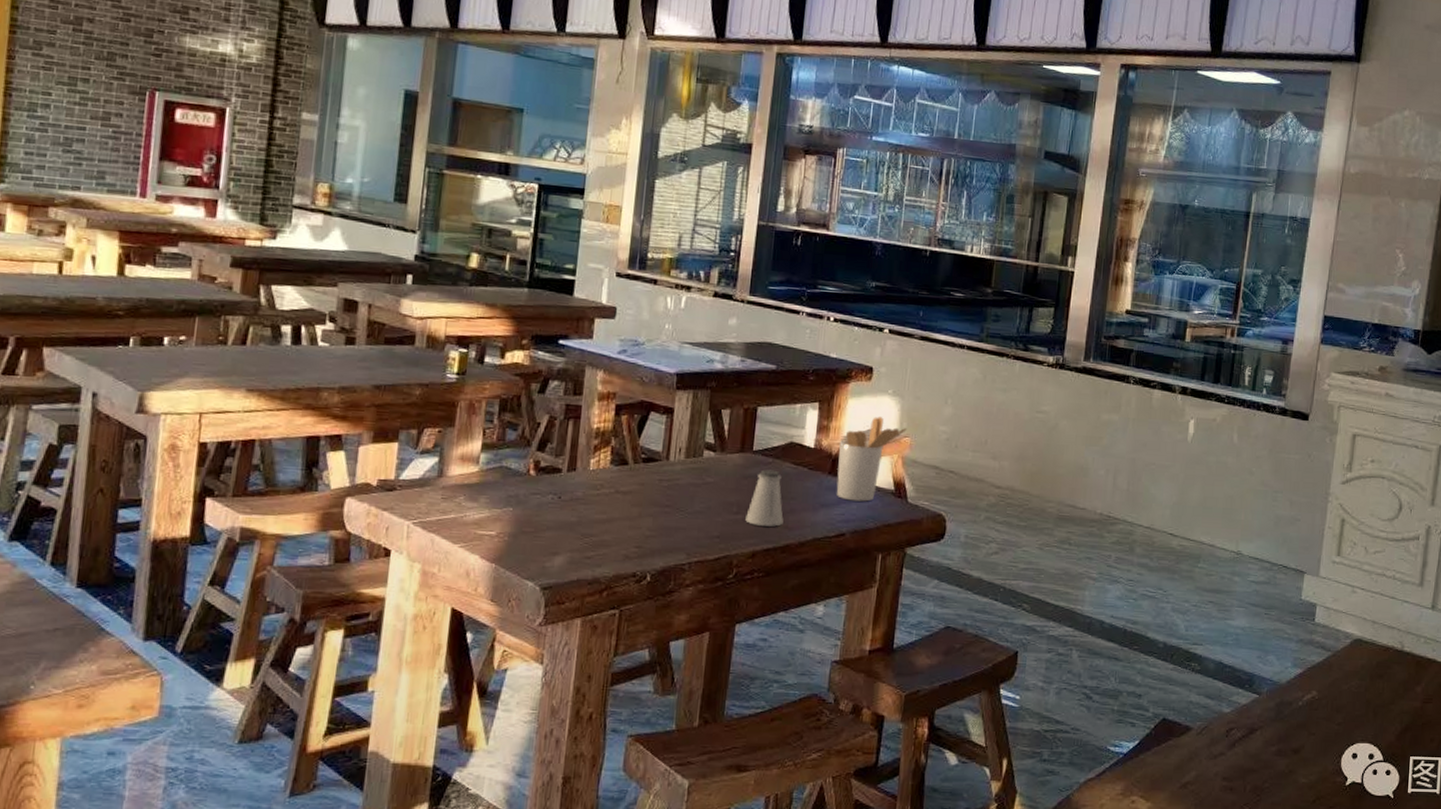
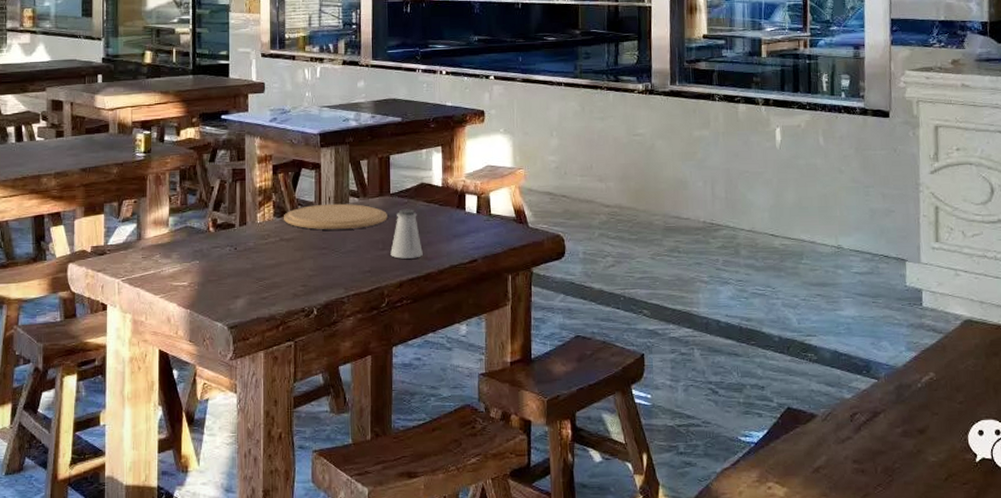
plate: none [622,455,747,487] -> present [284,203,387,230]
utensil holder: present [836,416,907,502] -> none [462,153,520,230]

